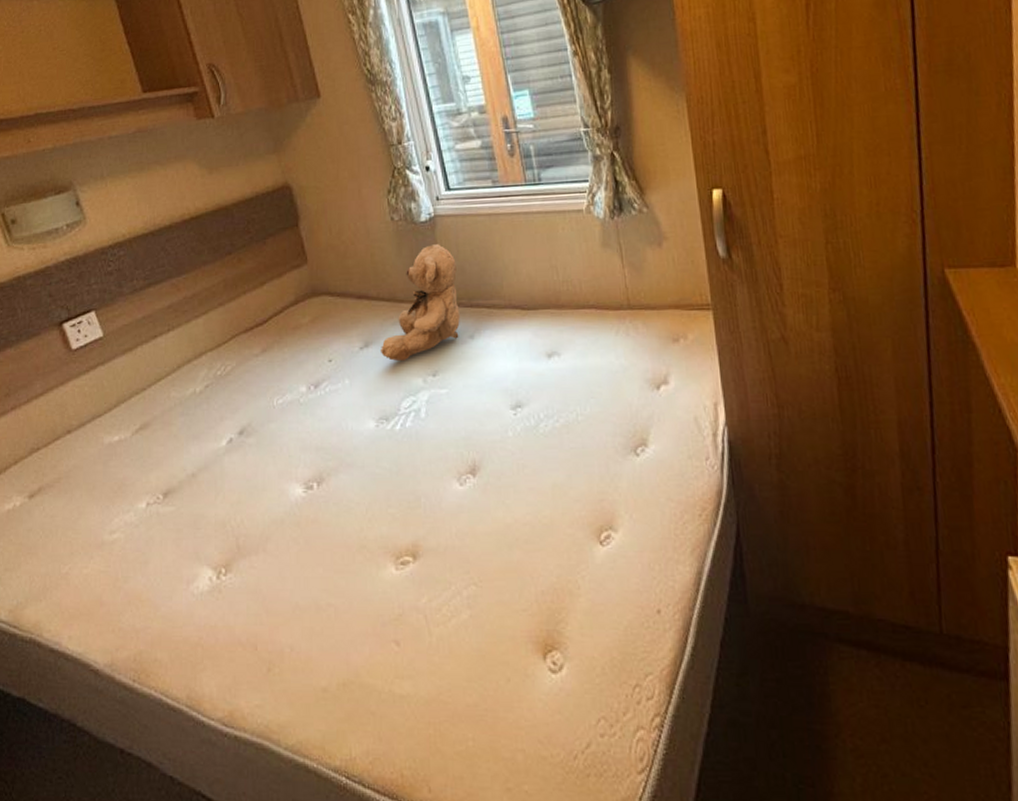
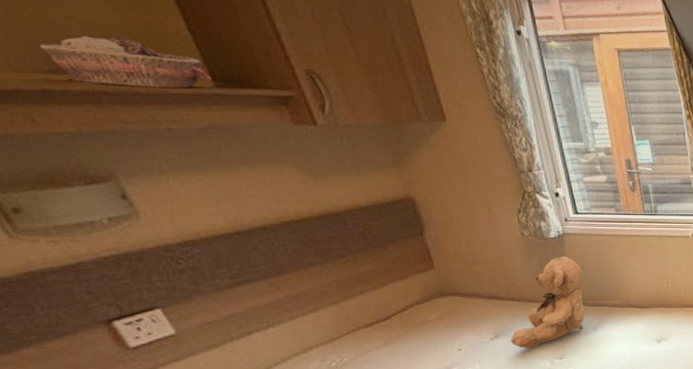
decorative basket: none [37,58,141,104] -> present [40,35,213,89]

